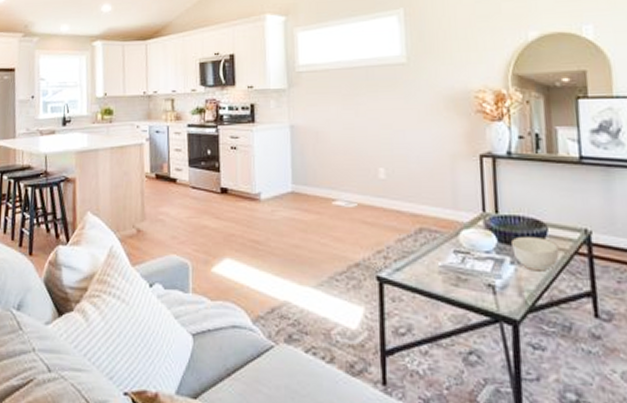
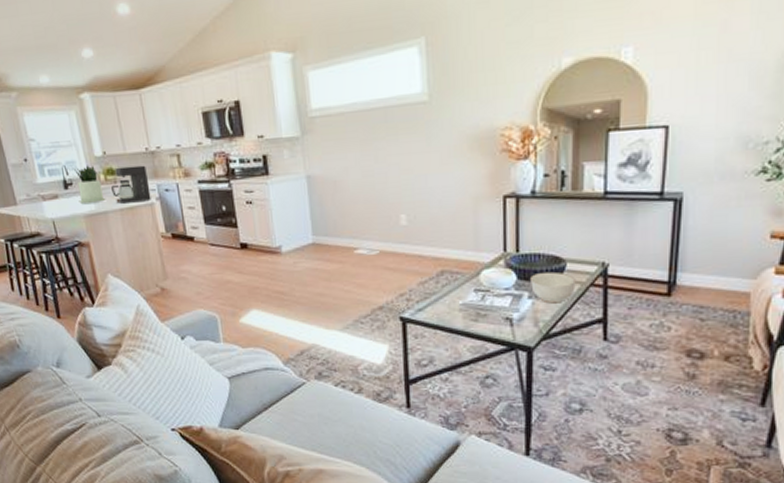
planter: none [73,104,99,140] -> present [74,165,106,204]
coffee maker: none [106,107,142,142] -> present [111,165,151,204]

